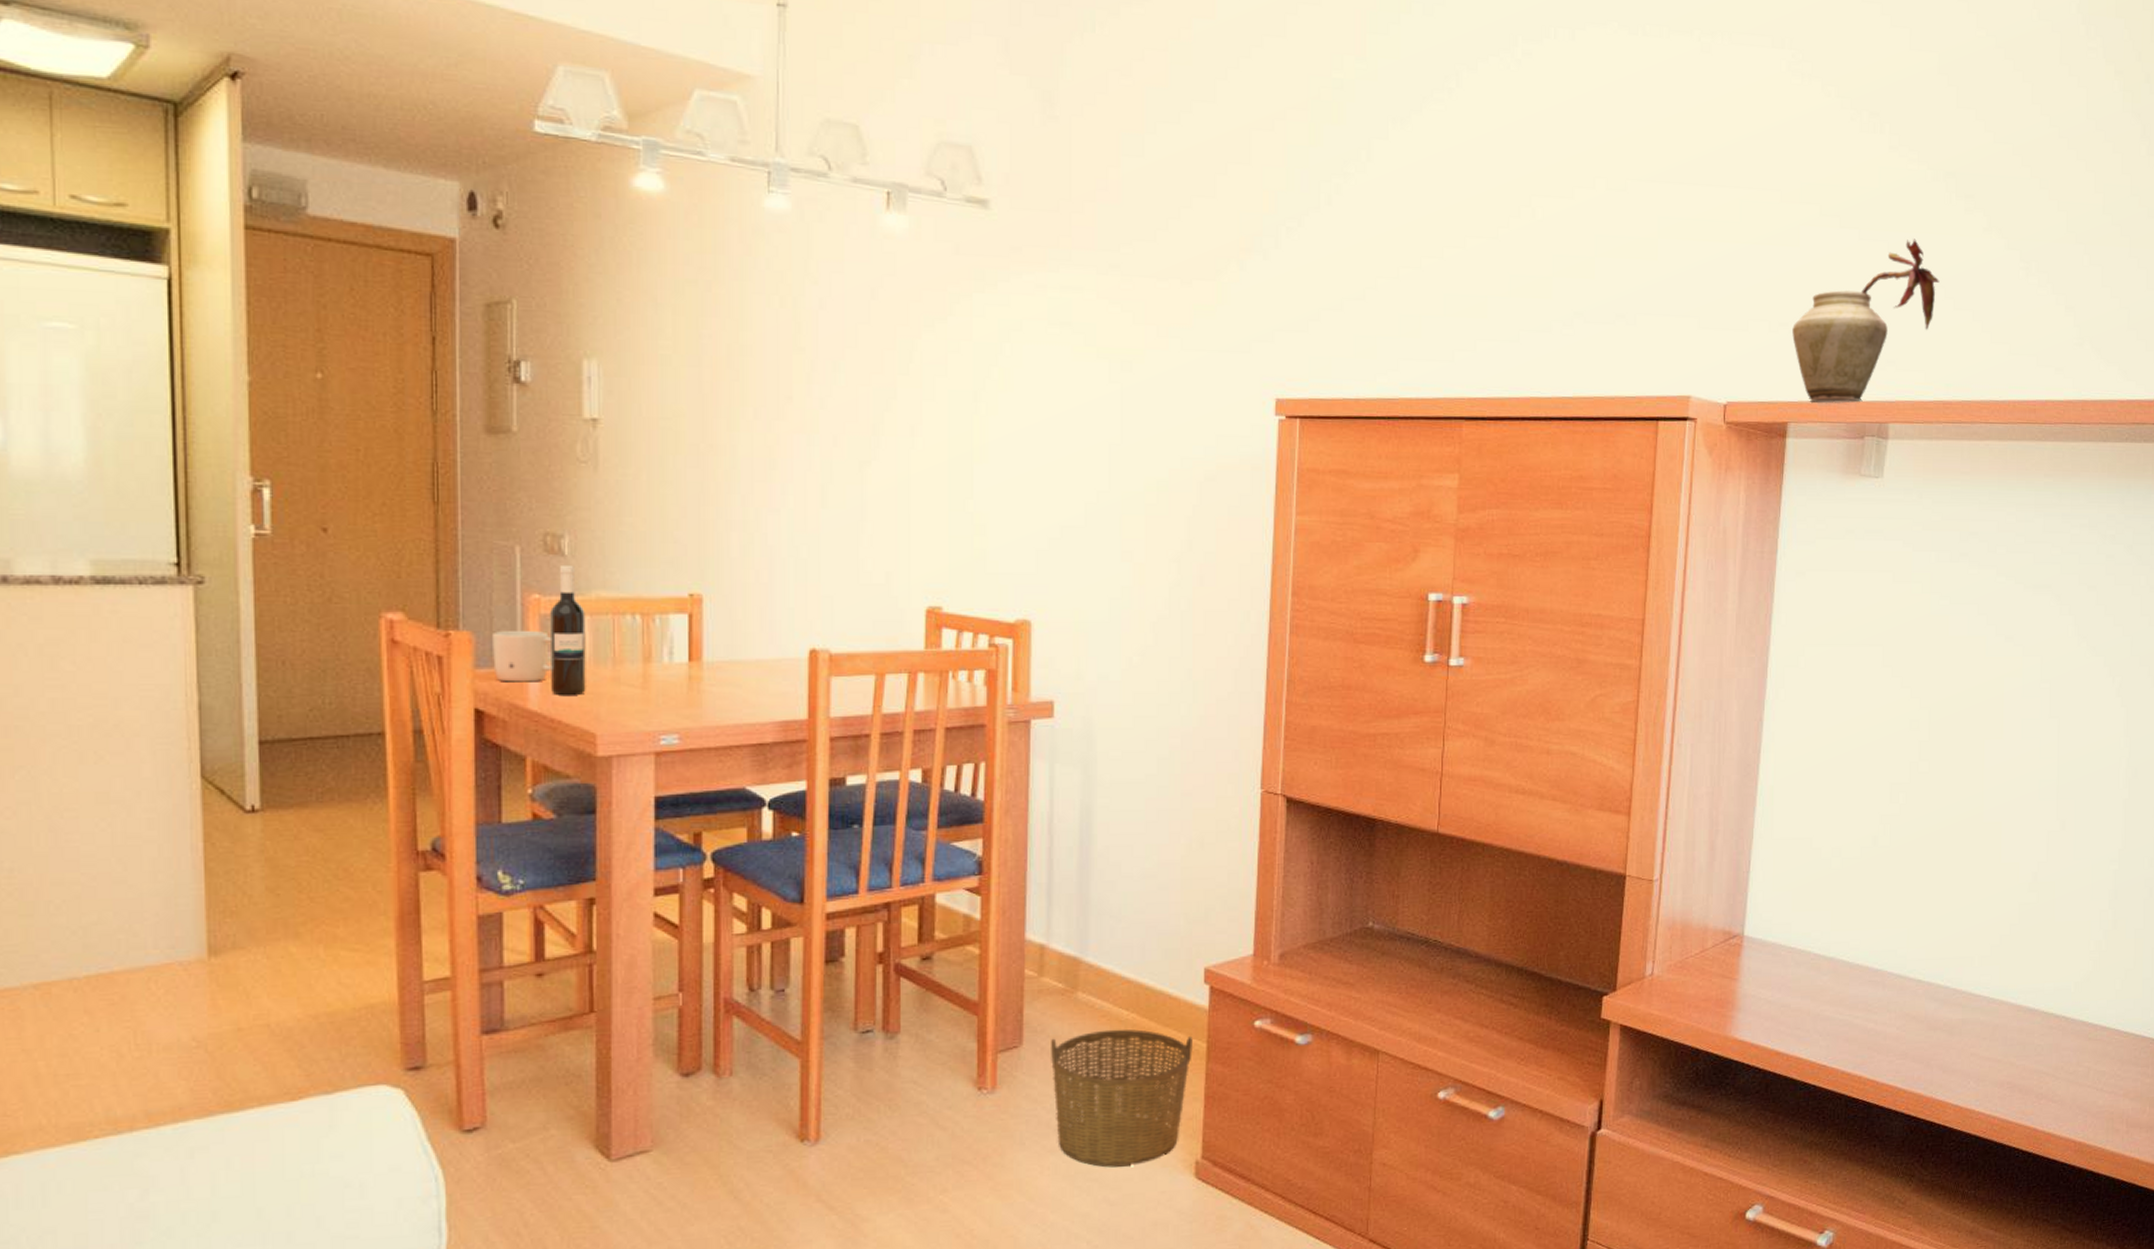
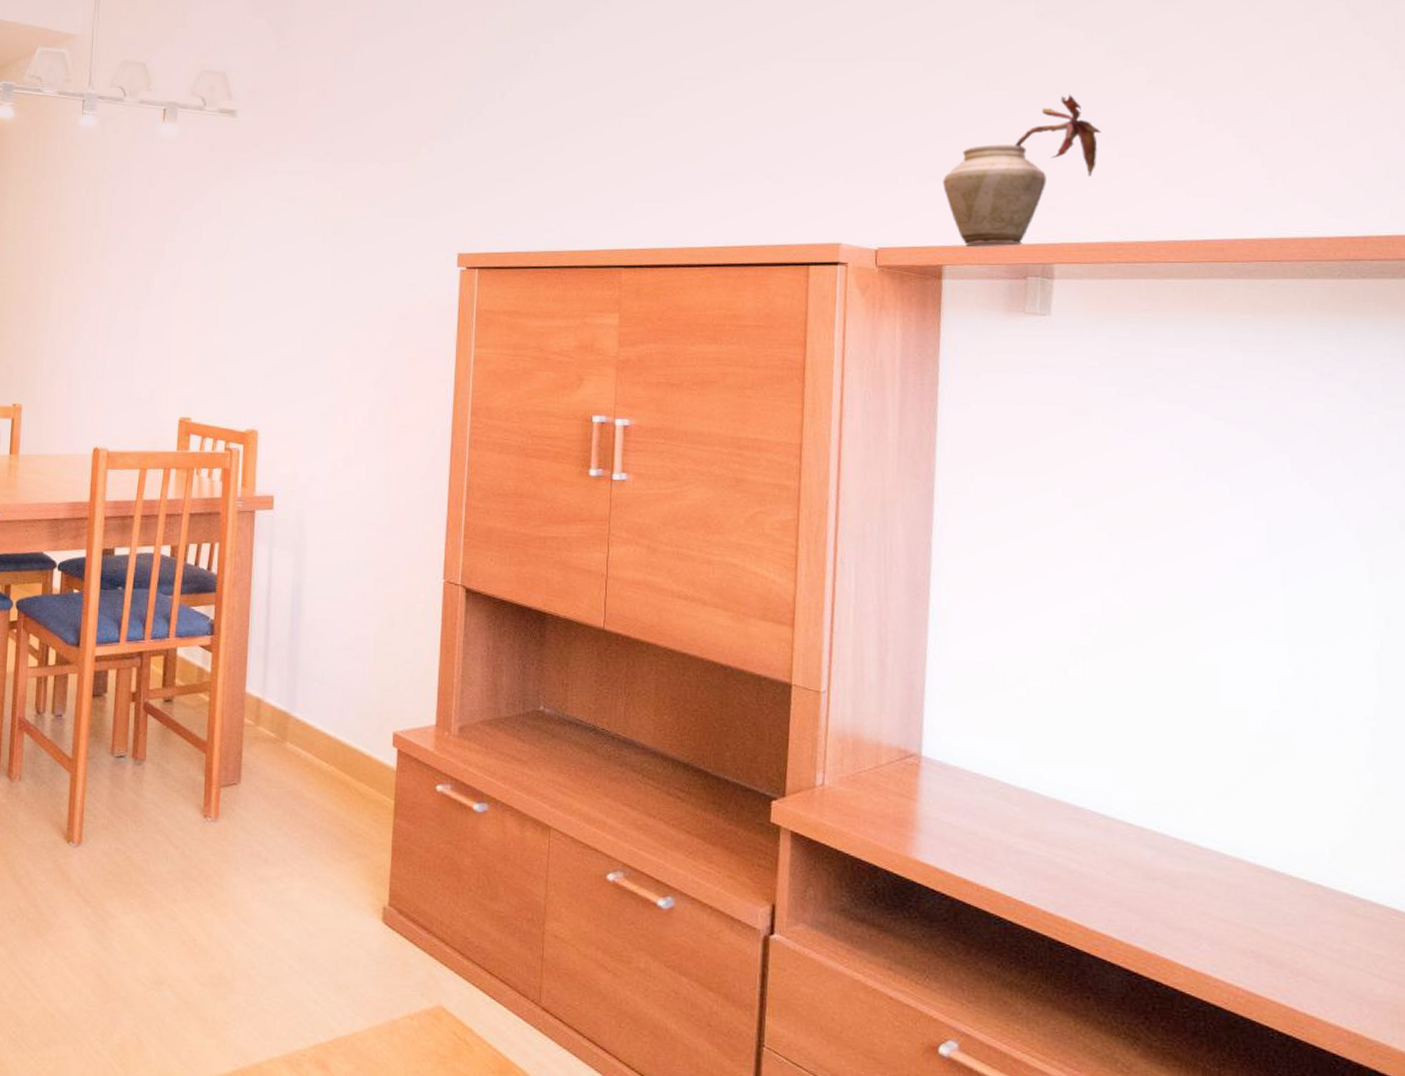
basket: present [1051,1029,1192,1167] -> none [263,778,382,903]

